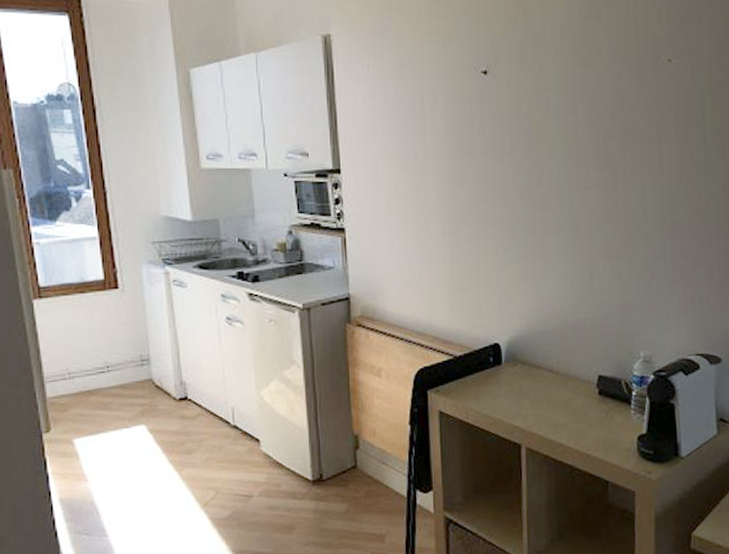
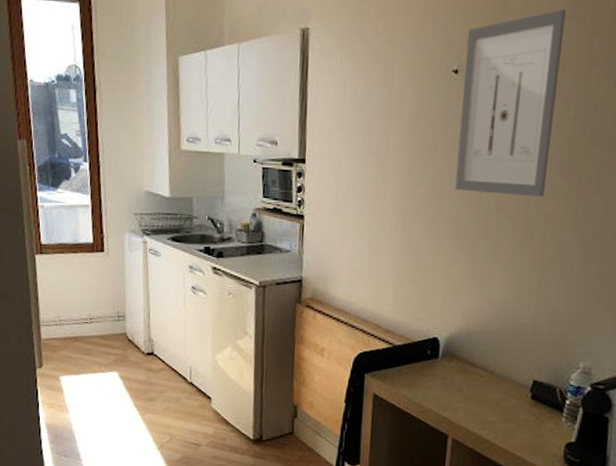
wall art: none [493,9,585,191] -> present [455,8,566,198]

